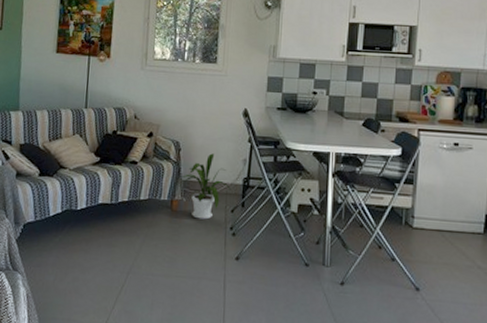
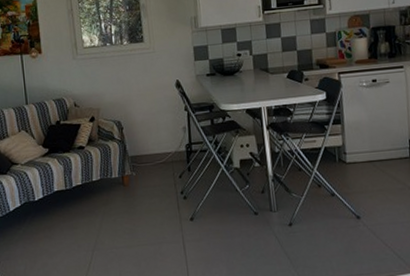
house plant: present [182,153,232,220] -> none [128,127,176,190]

